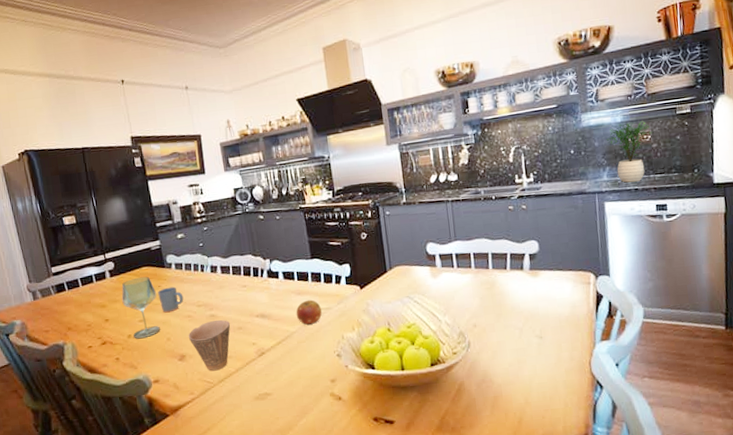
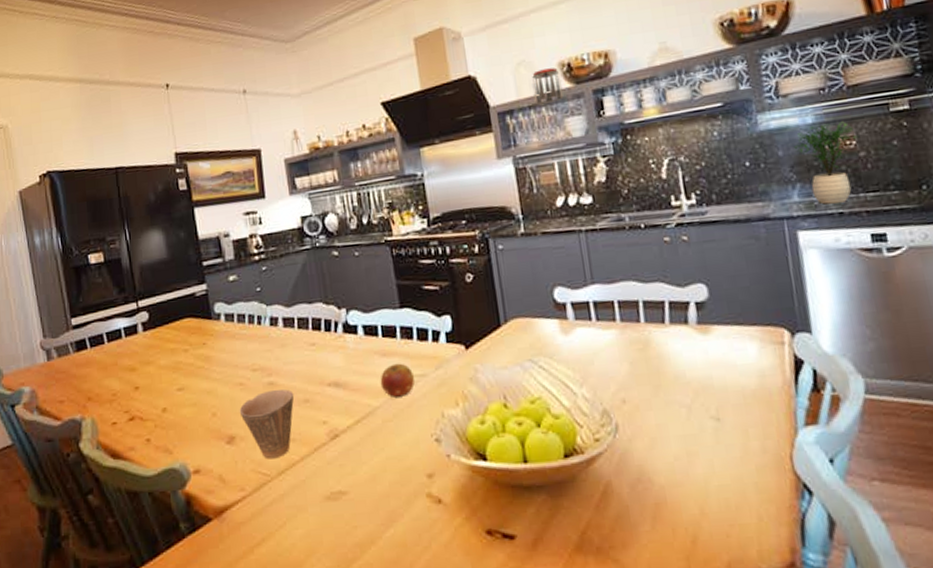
wine glass: present [121,276,160,339] -> none [156,330,204,414]
mug: present [158,286,184,313] -> none [202,344,235,379]
jar: none [415,74,438,103] -> present [532,67,564,105]

